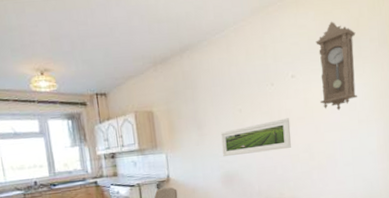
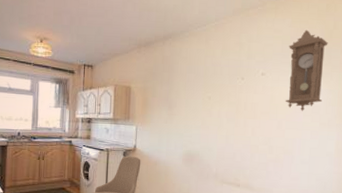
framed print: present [221,118,291,157] -> none [187,111,255,139]

